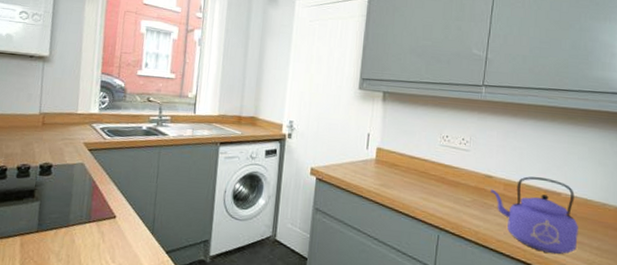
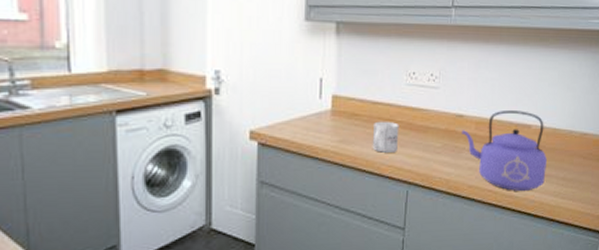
mug: none [408,172,433,200] -> present [372,121,399,153]

